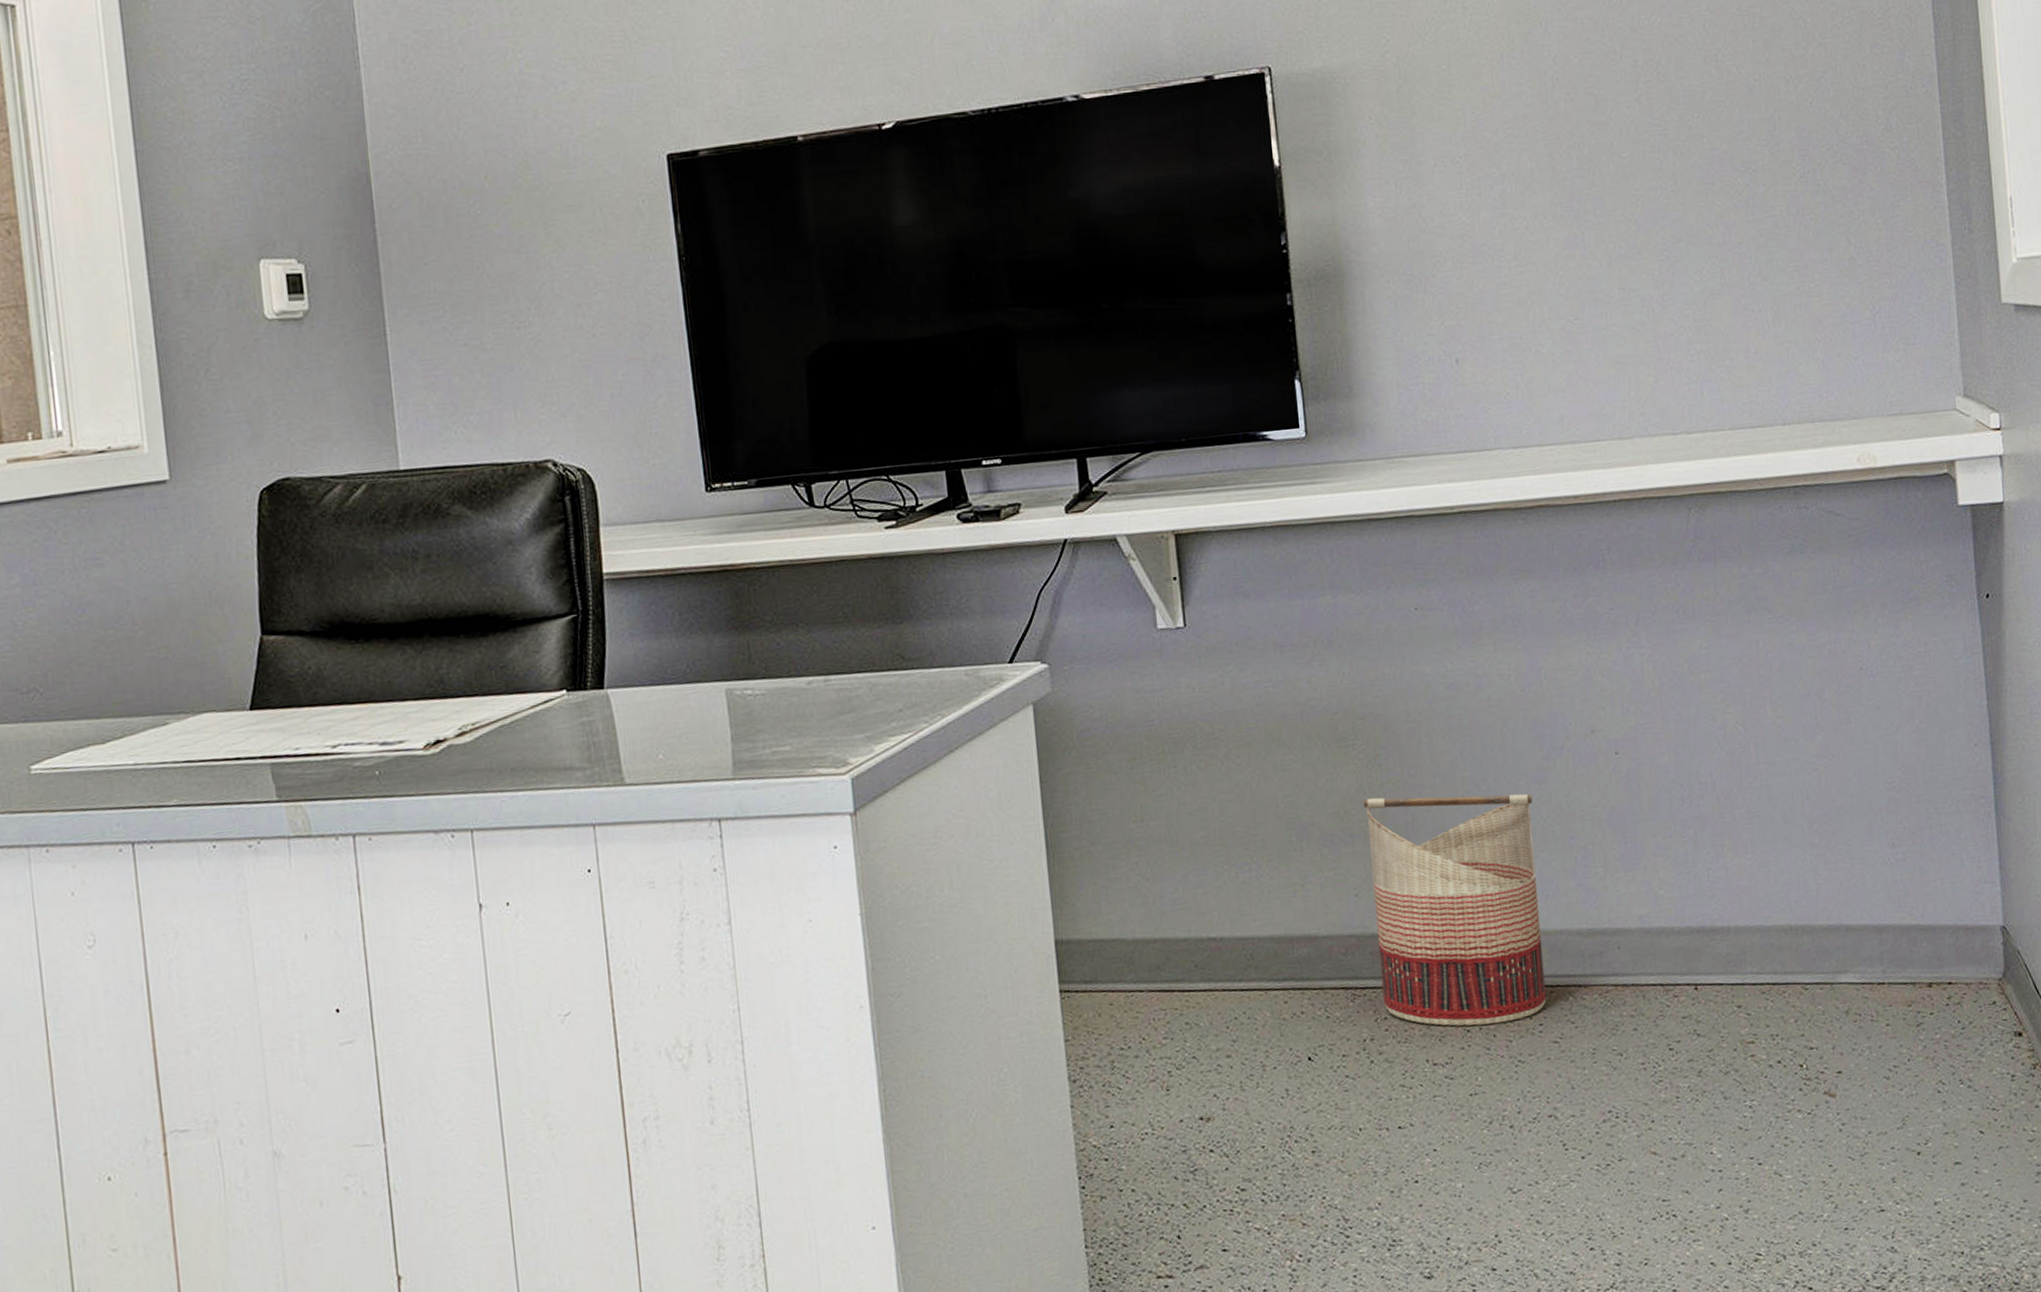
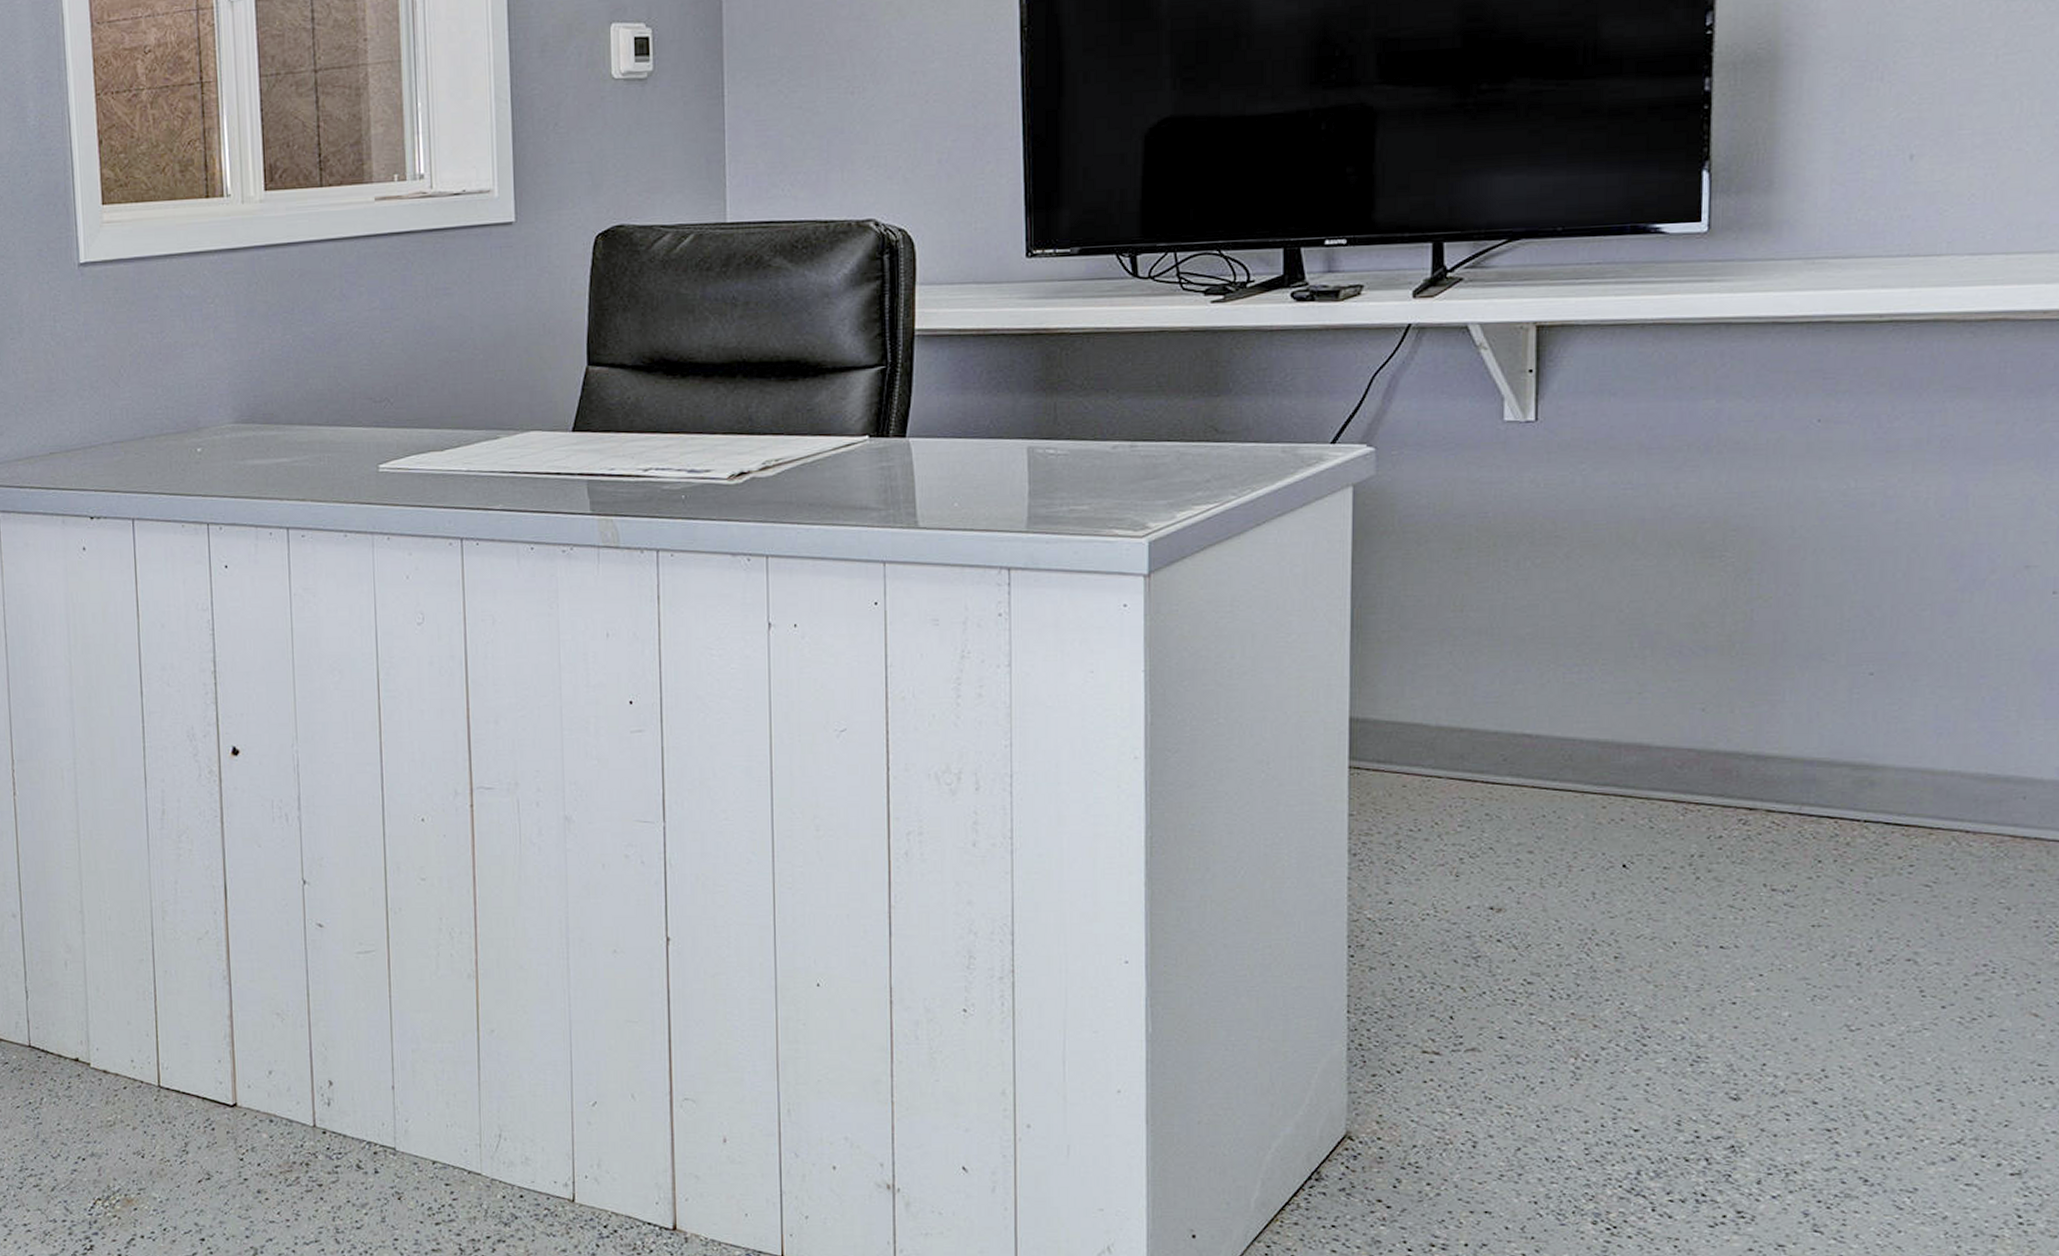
basket: present [1363,793,1546,1026] -> none [1720,612,1938,858]

